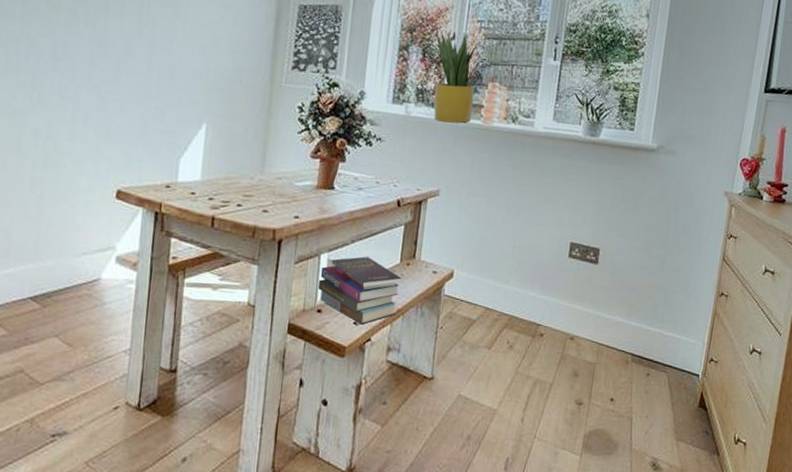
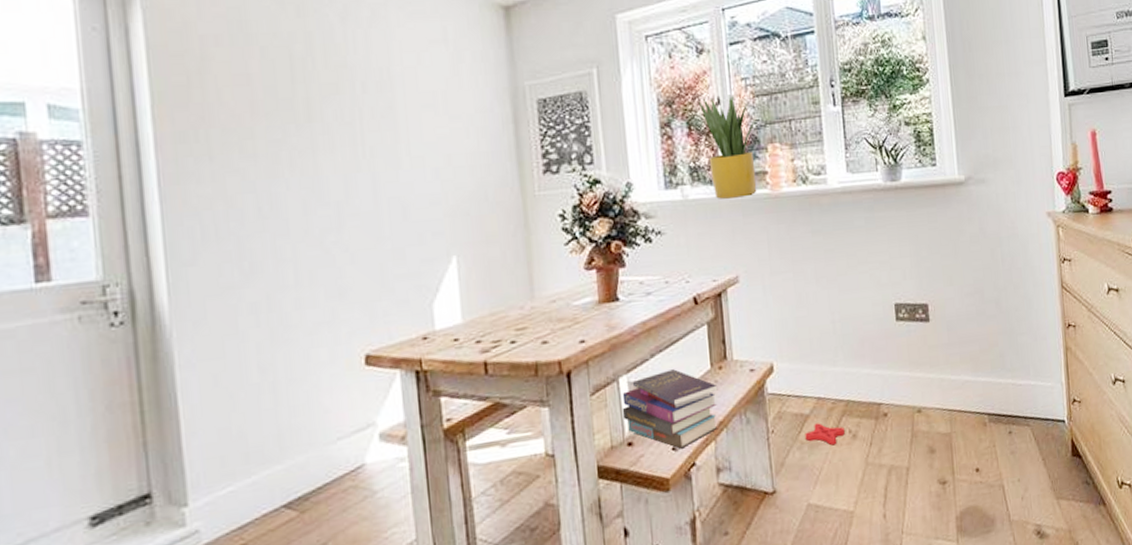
dog toy: none [468,329,504,351] -> present [805,423,845,446]

